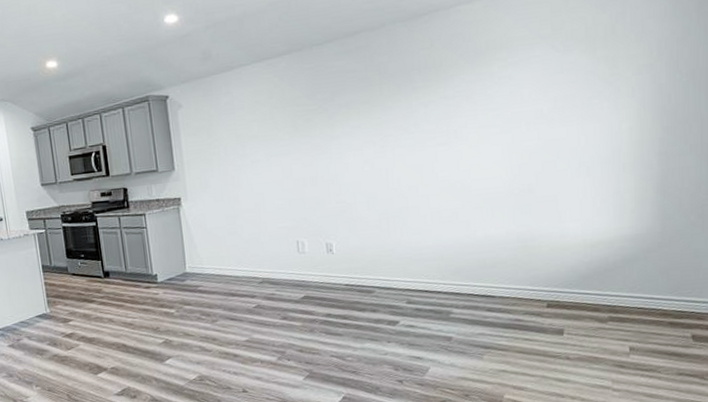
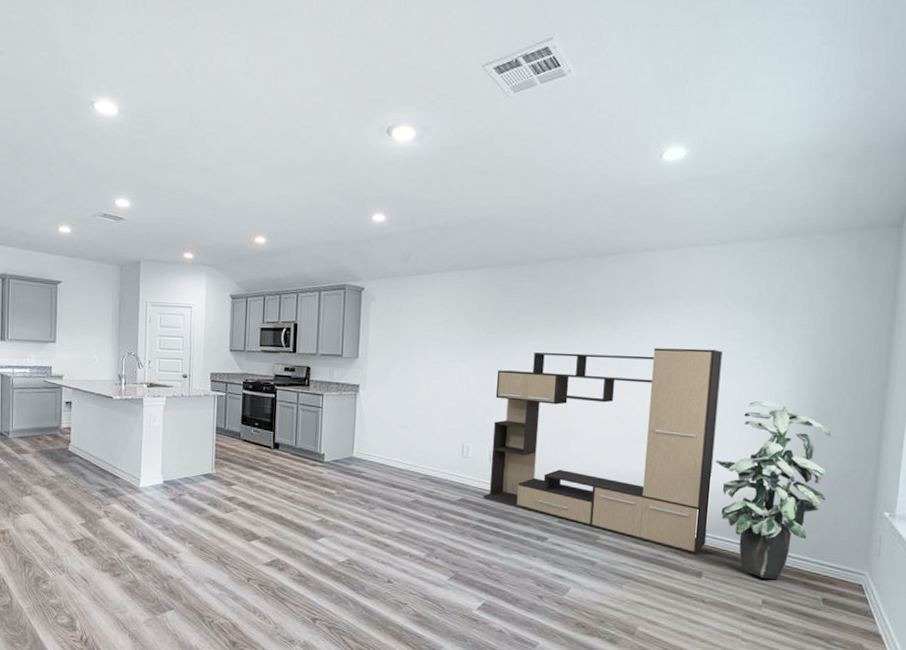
media console: none [321,97,563,313] -> present [483,348,723,555]
indoor plant: none [562,141,684,325] -> present [715,400,832,579]

